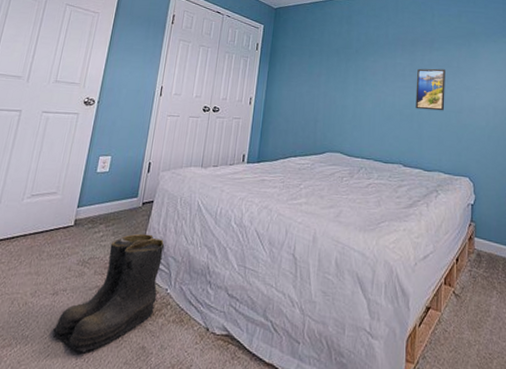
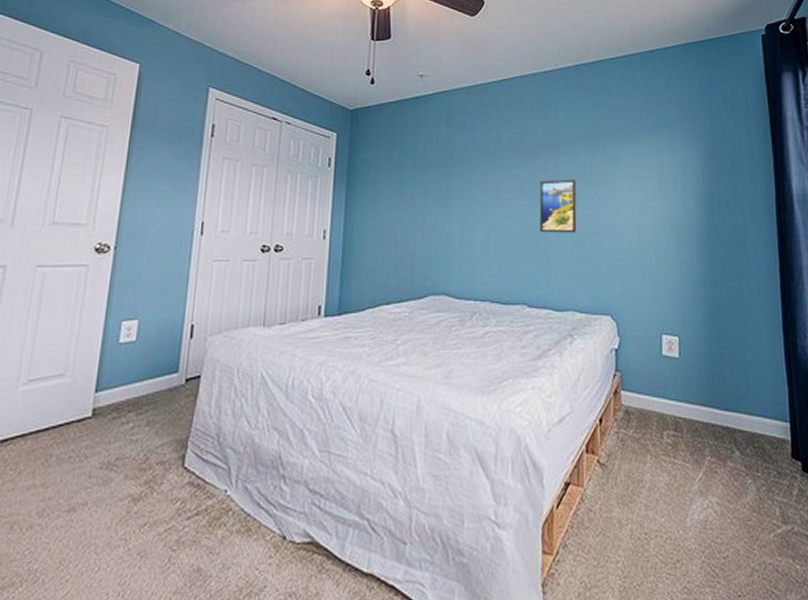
boots: present [52,233,165,352] -> none [70,420,220,584]

